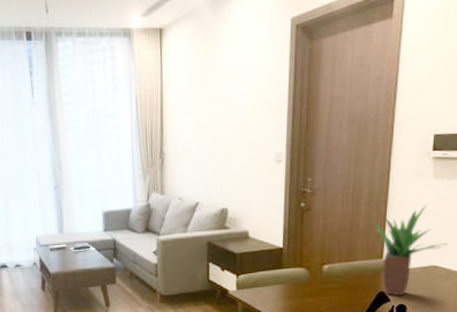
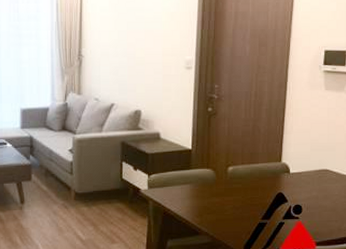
potted plant: present [366,204,447,296] -> none [266,113,337,197]

